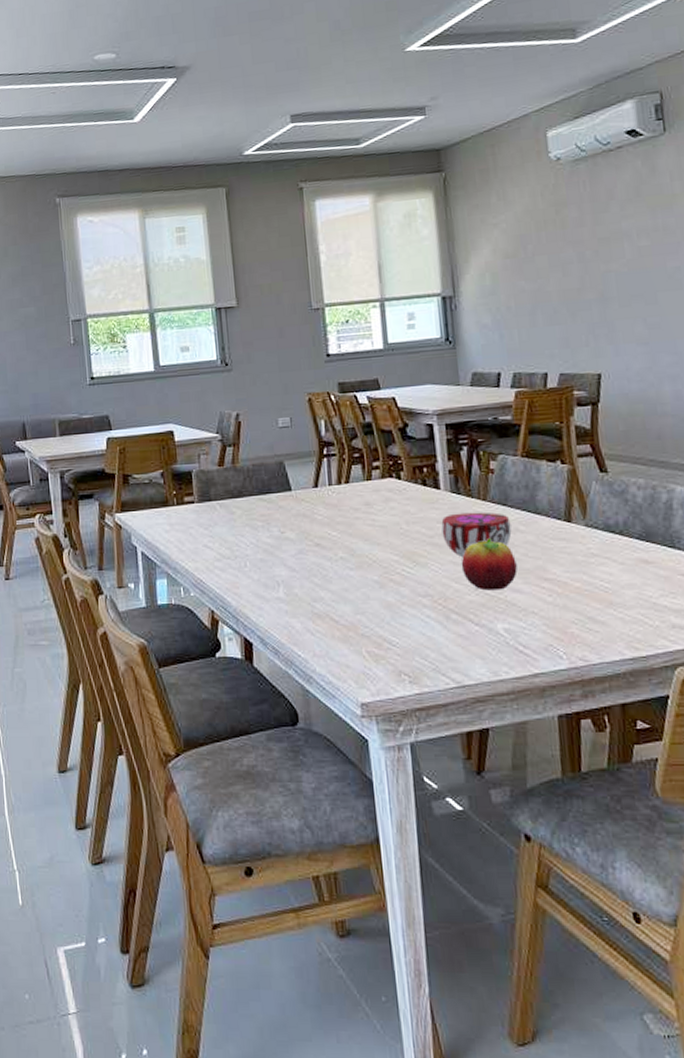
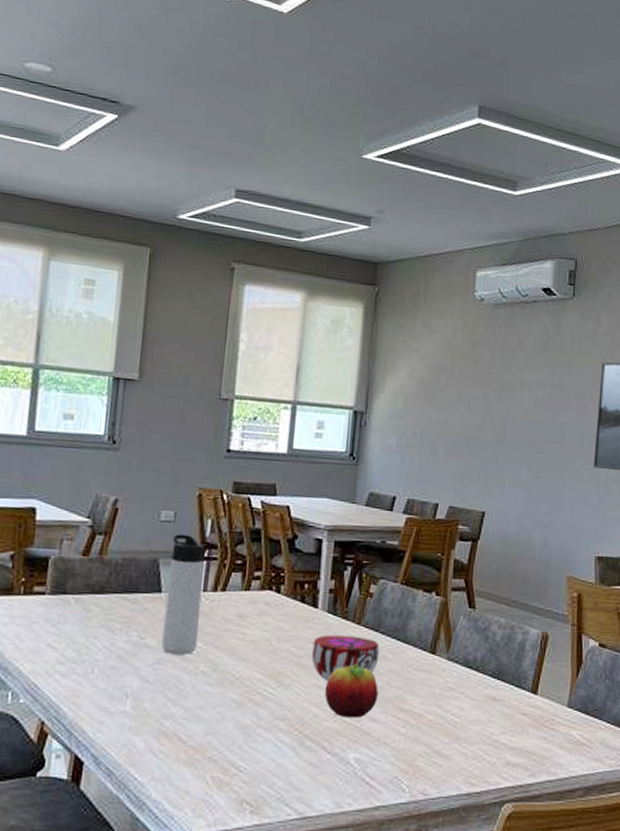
thermos bottle: none [292,436,333,544] -> present [161,534,205,654]

